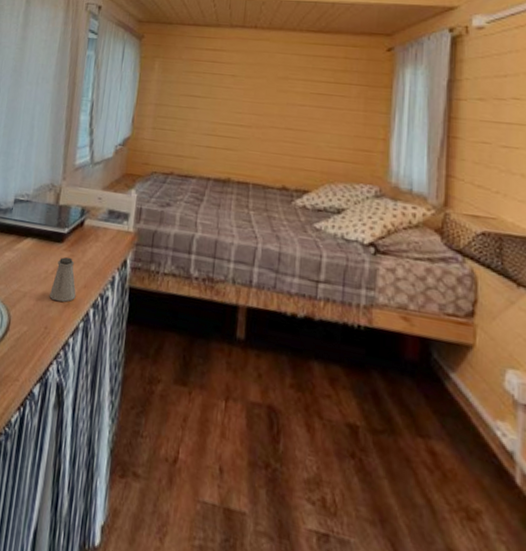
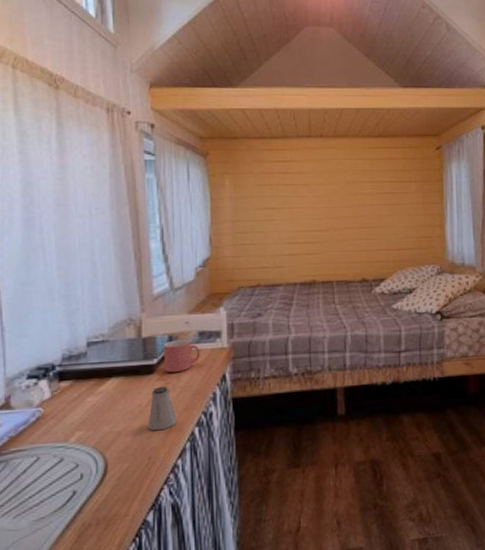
mug: none [73,213,107,247] -> present [164,340,200,373]

